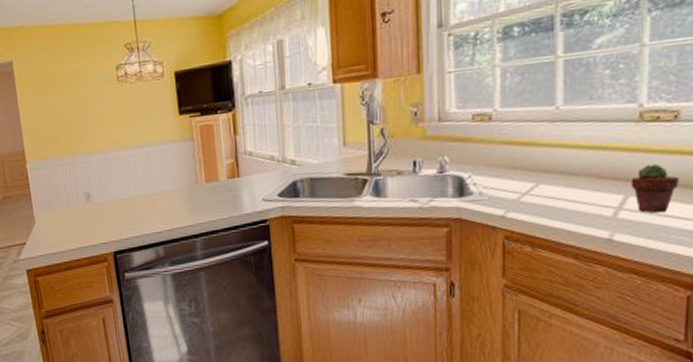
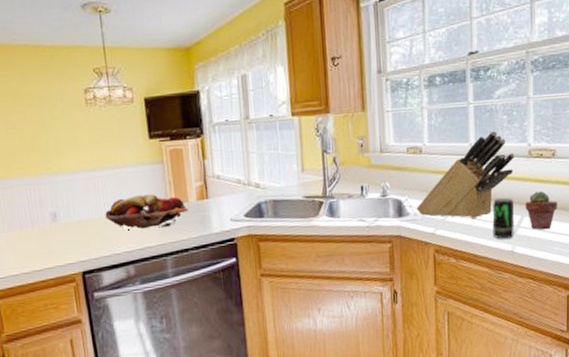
fruit basket: none [135,173,219,209] -> present [105,194,189,229]
knife block: none [482,90,619,199] -> present [416,131,515,218]
beverage can: none [583,172,616,224] -> present [492,197,515,239]

